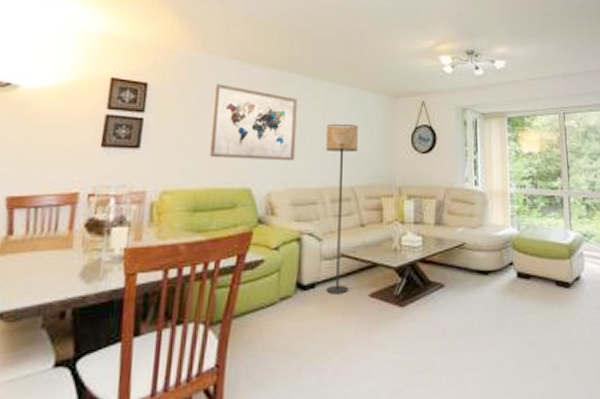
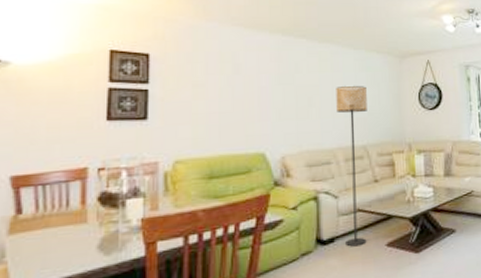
wall art: present [209,84,298,161] -> none [220,51,307,125]

